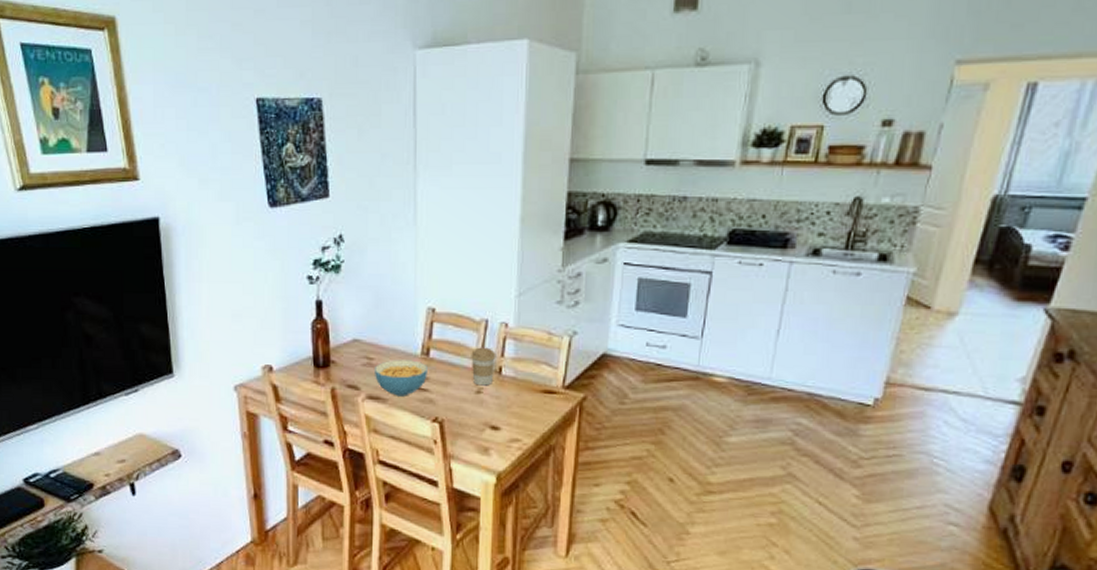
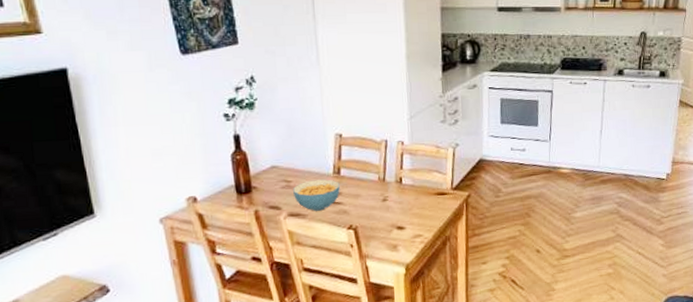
coffee cup: present [471,347,496,386] -> none [375,162,397,195]

